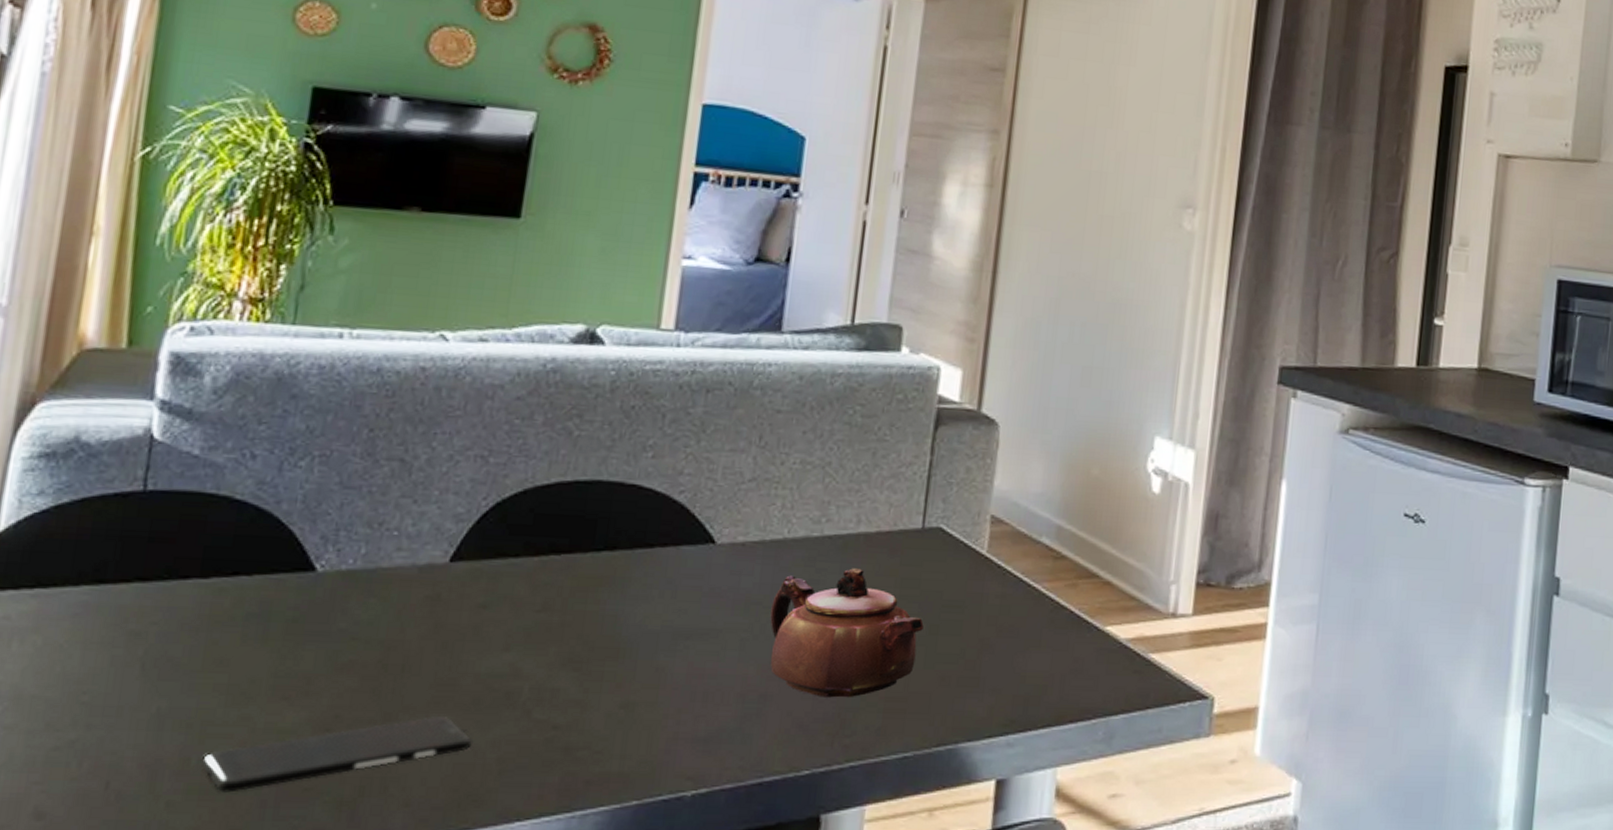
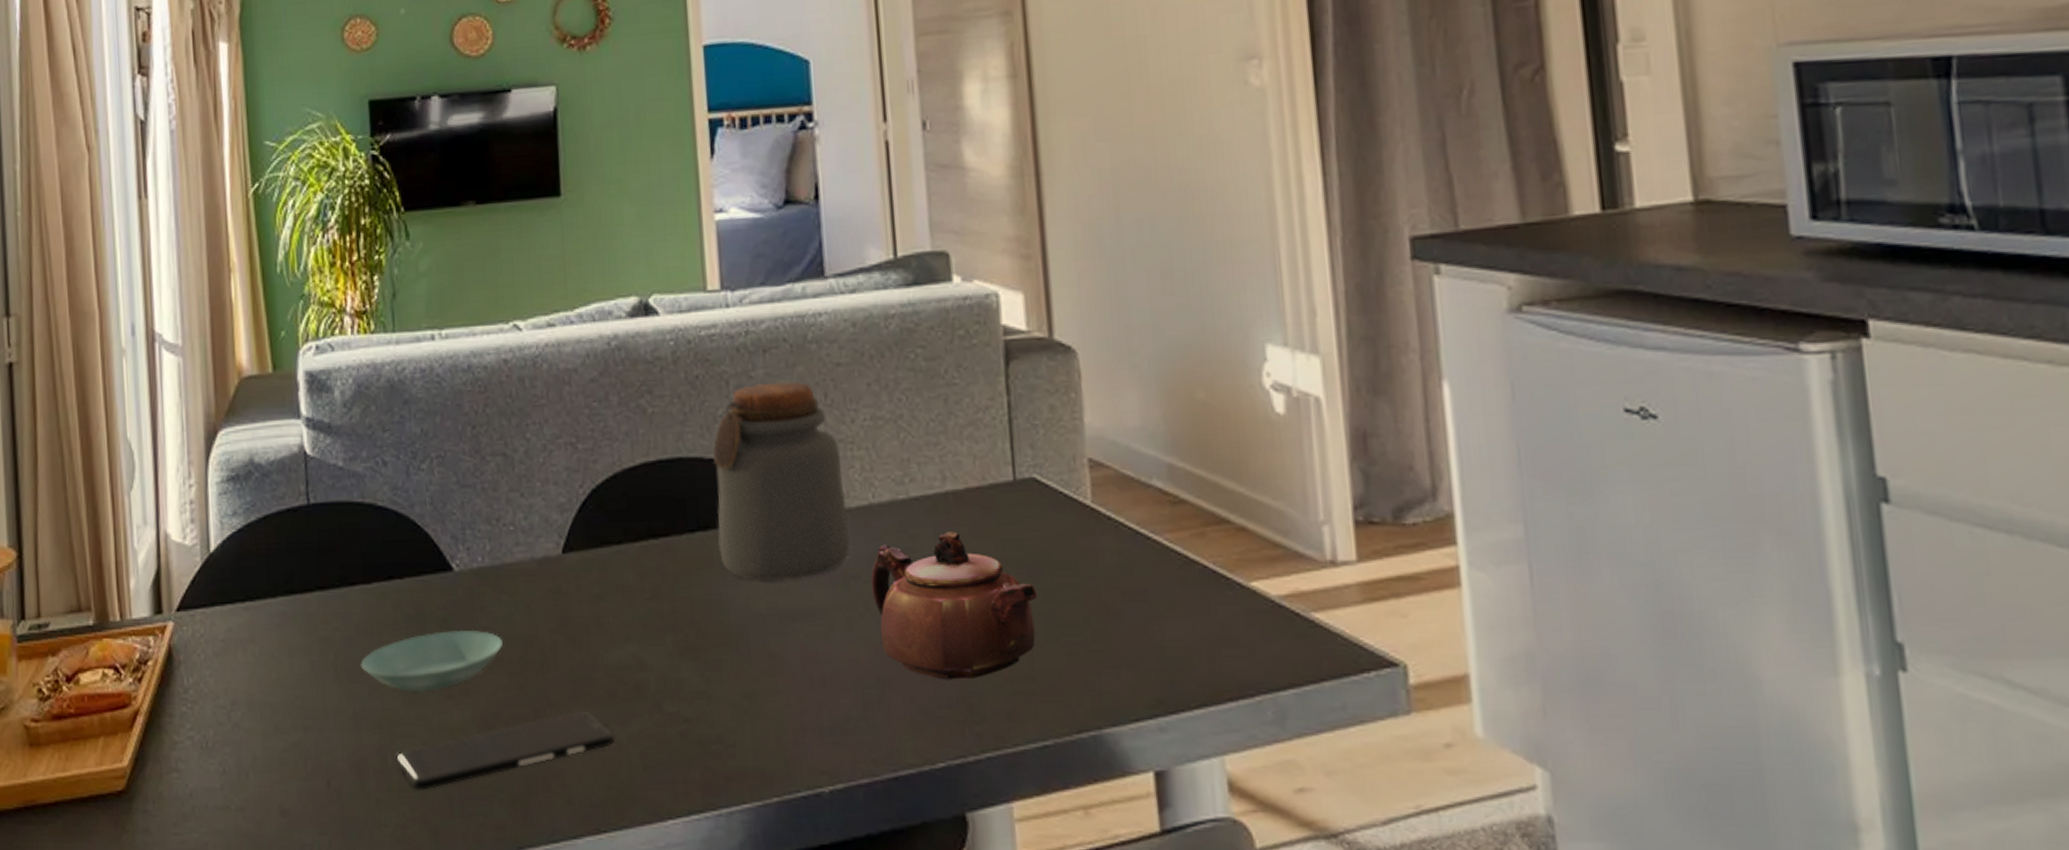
saucer: none [177,630,361,692] -> present [360,629,503,692]
jar: none [622,420,765,603] -> present [712,381,851,582]

